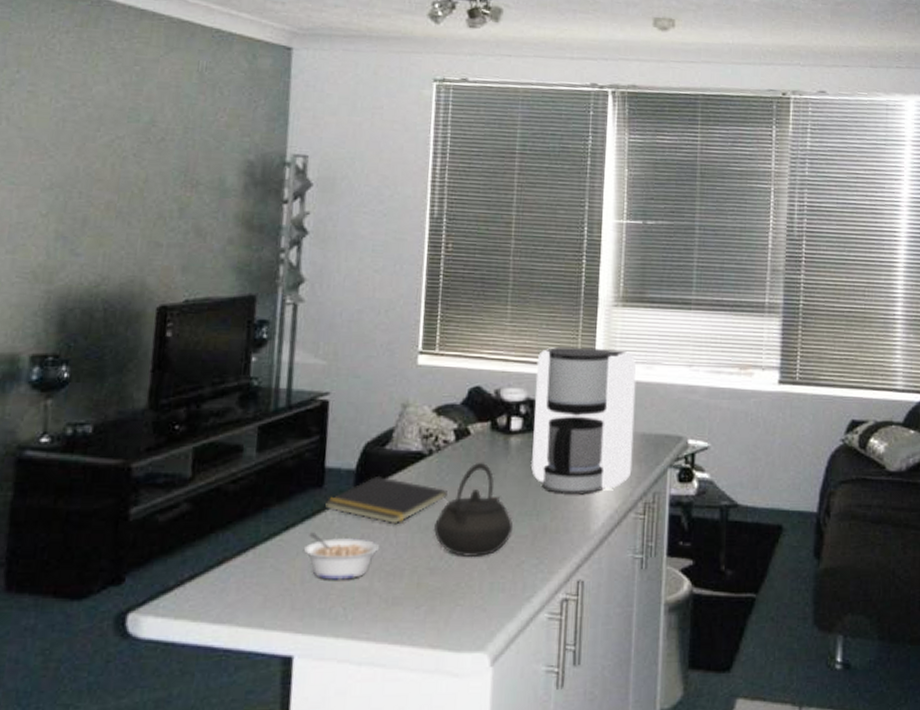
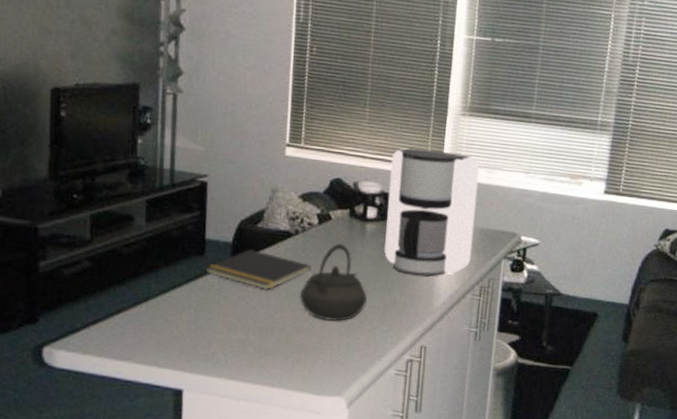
legume: present [303,532,379,580] -> none [188,292,253,333]

